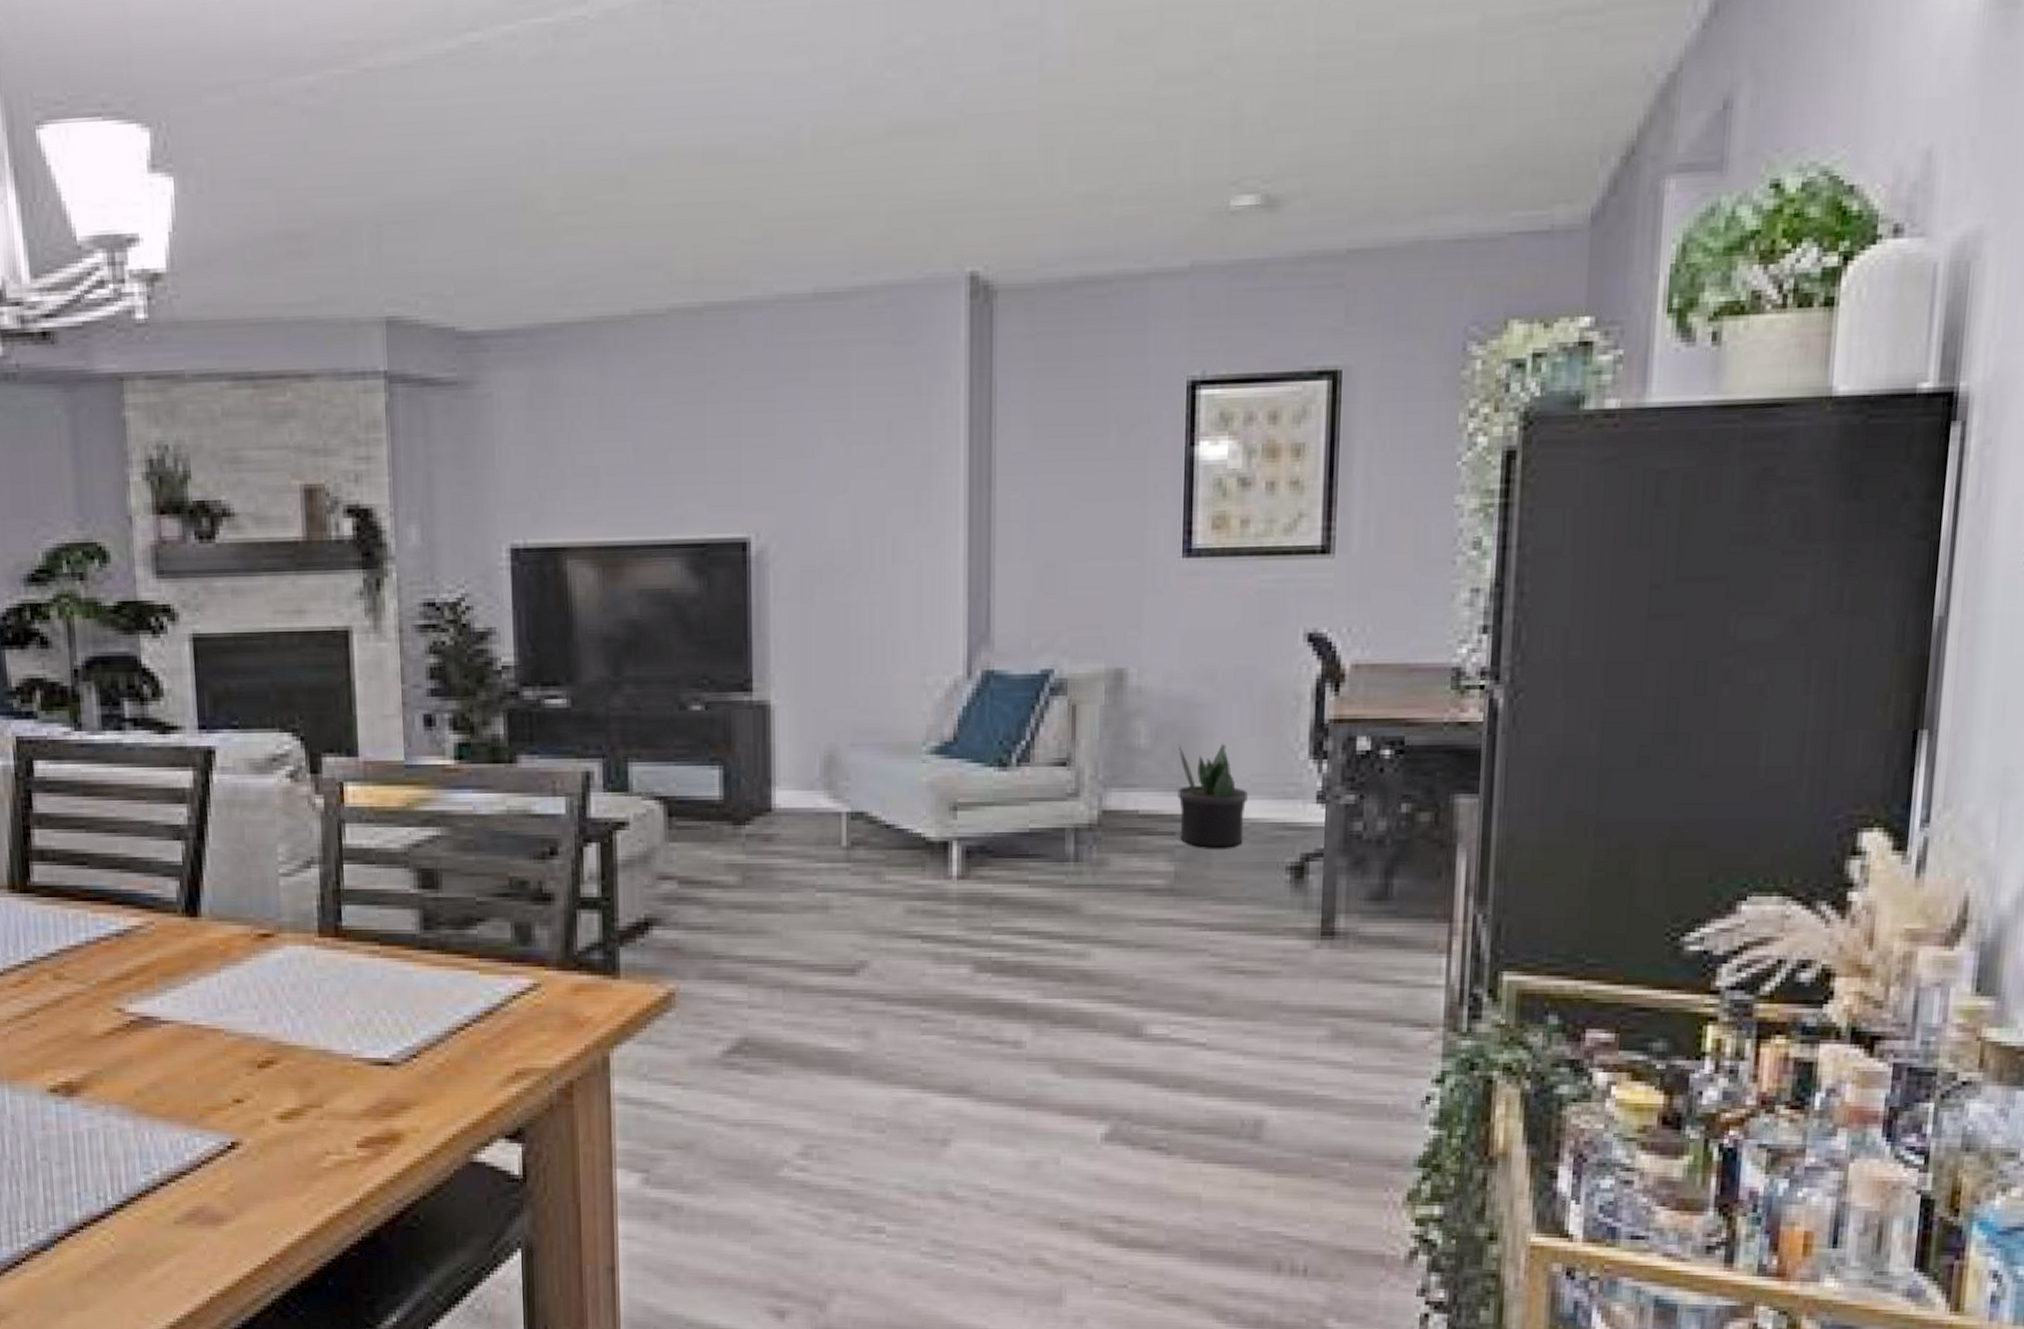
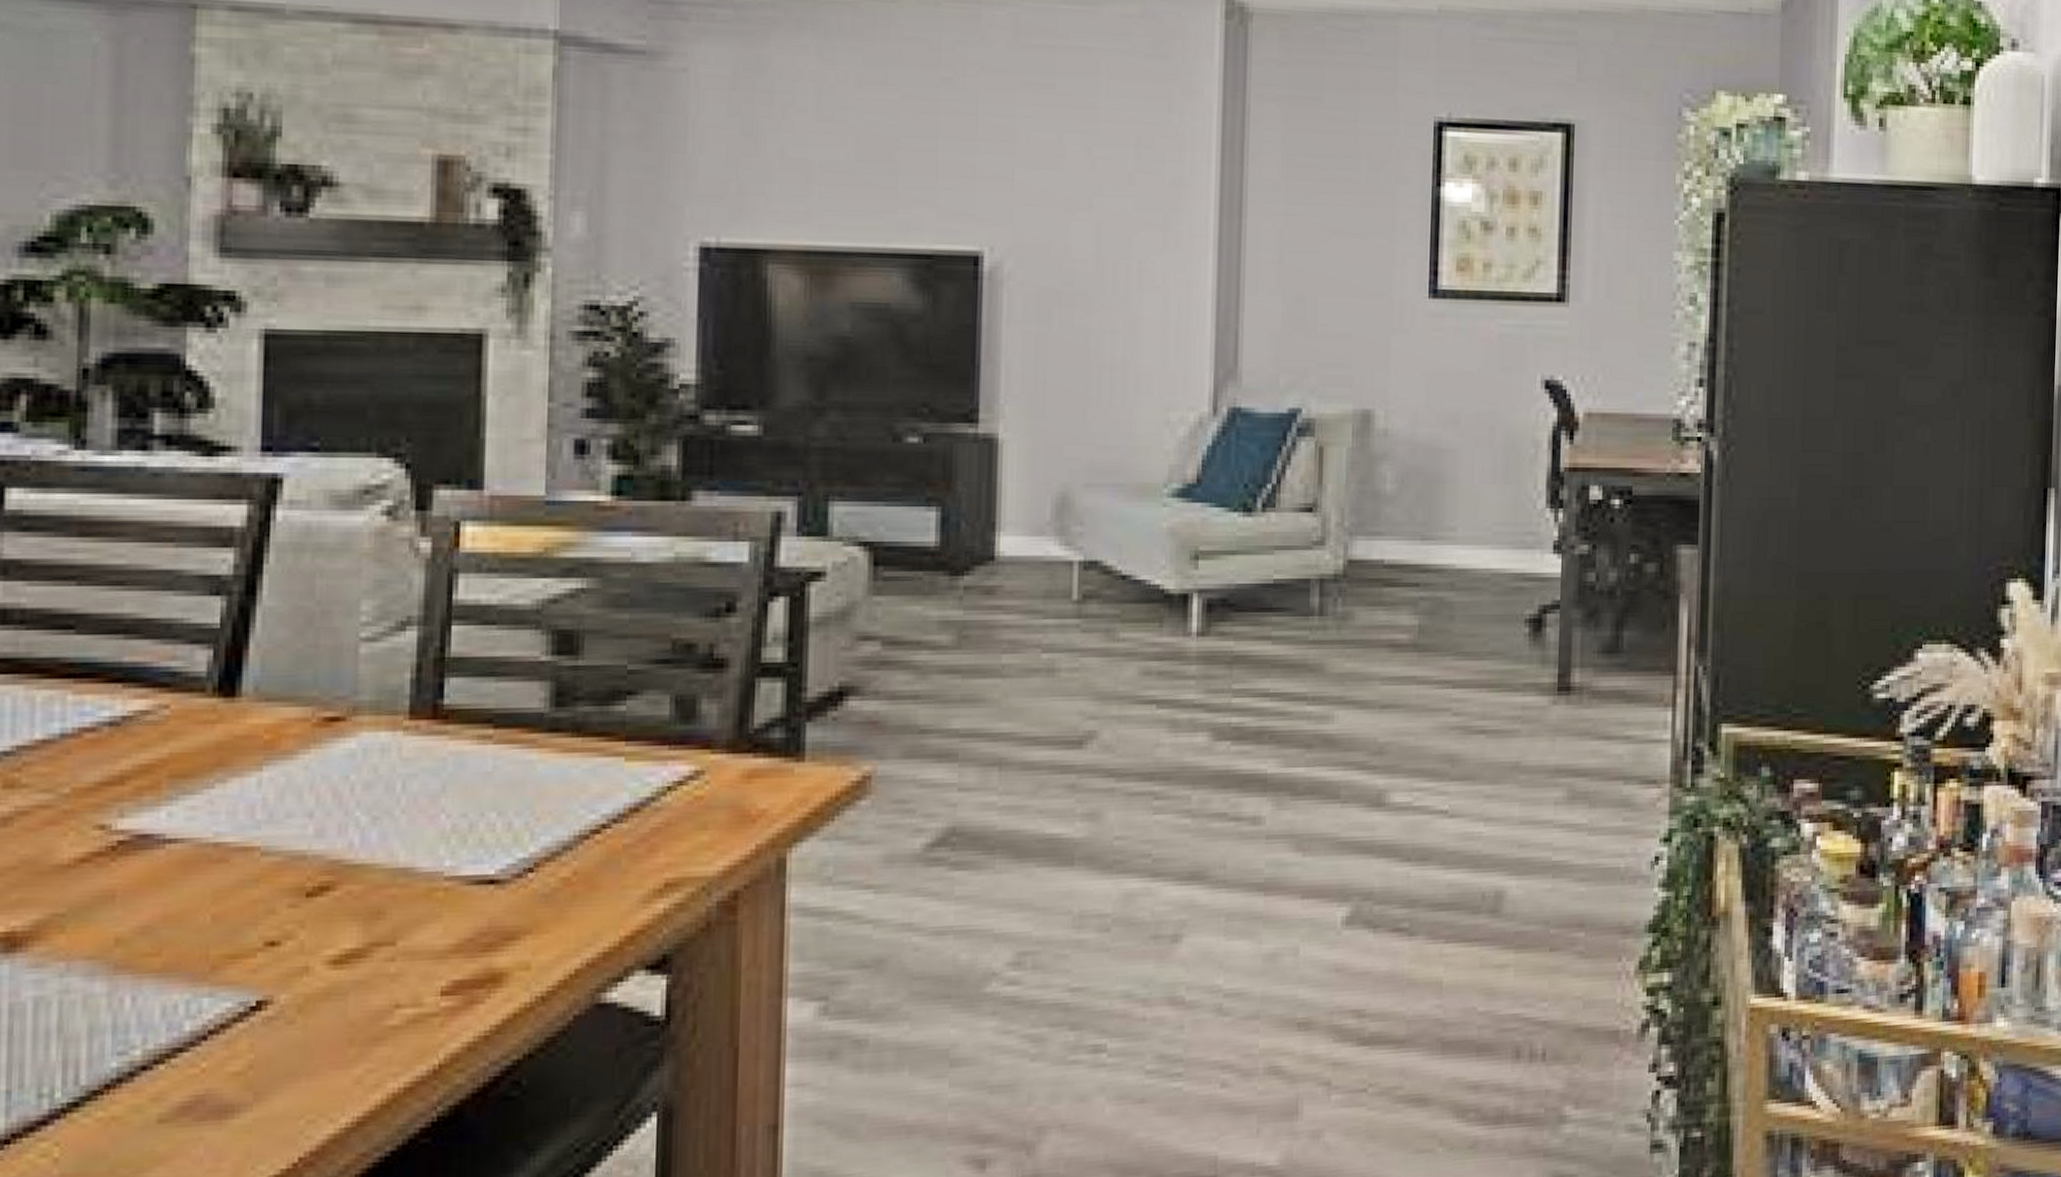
planter: present [1178,743,1248,851] -> none [1422,490,1489,603]

